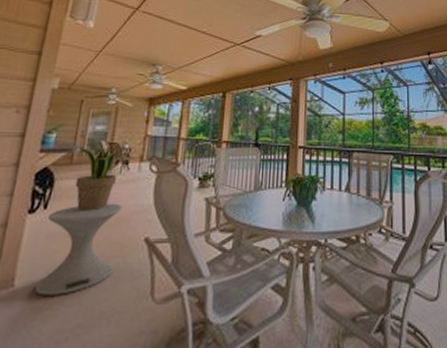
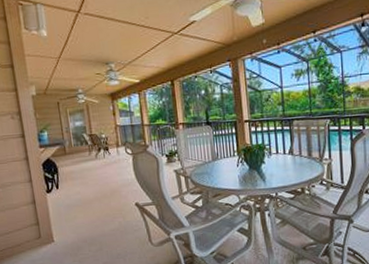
side table: present [34,203,123,295] -> none [61,180,118,246]
potted plant: present [75,145,123,211] -> none [67,137,104,188]

